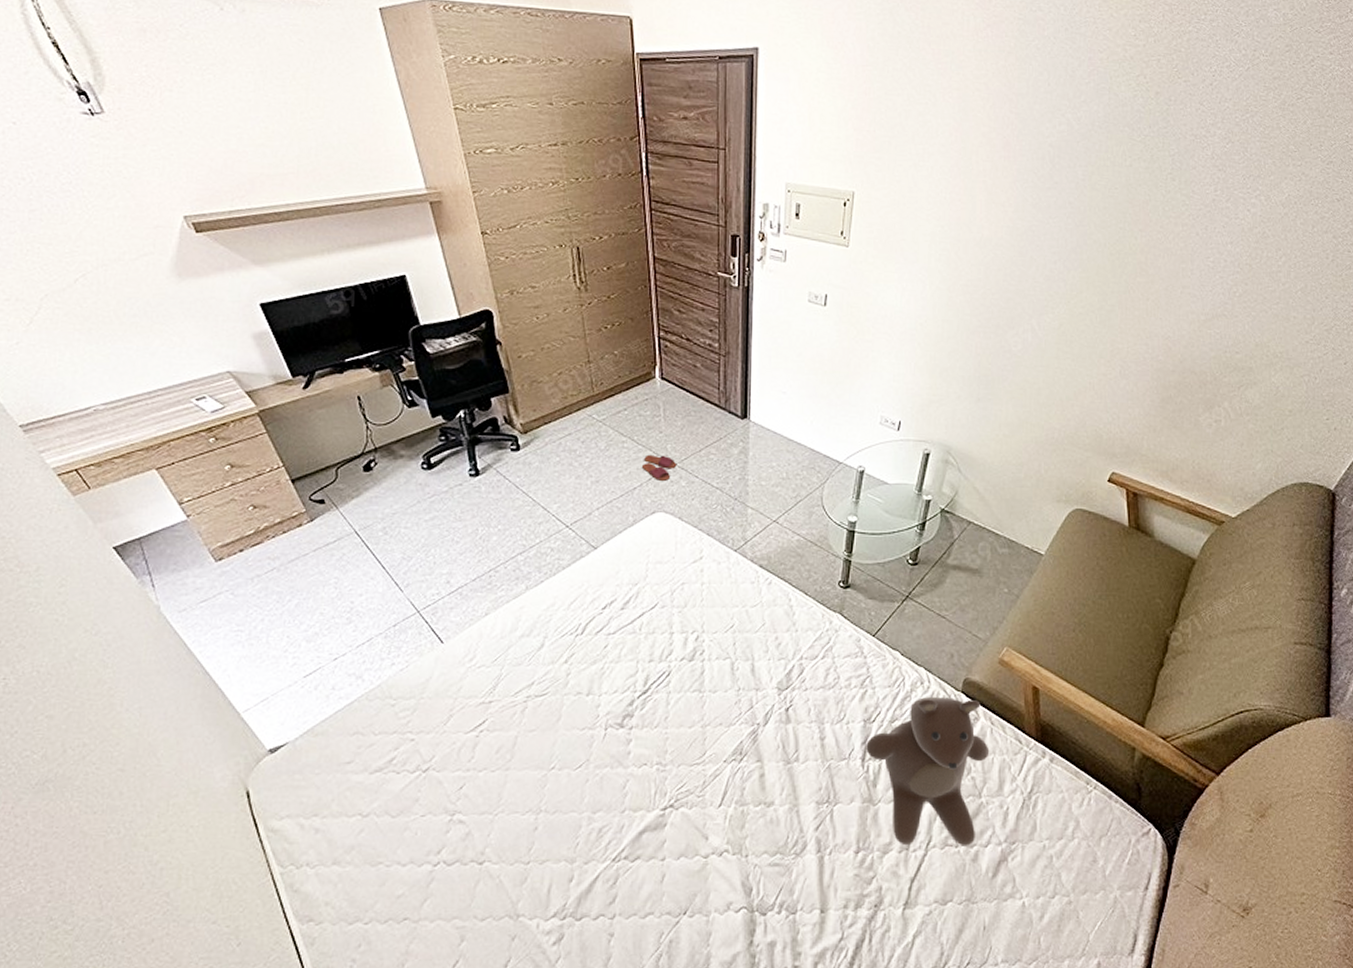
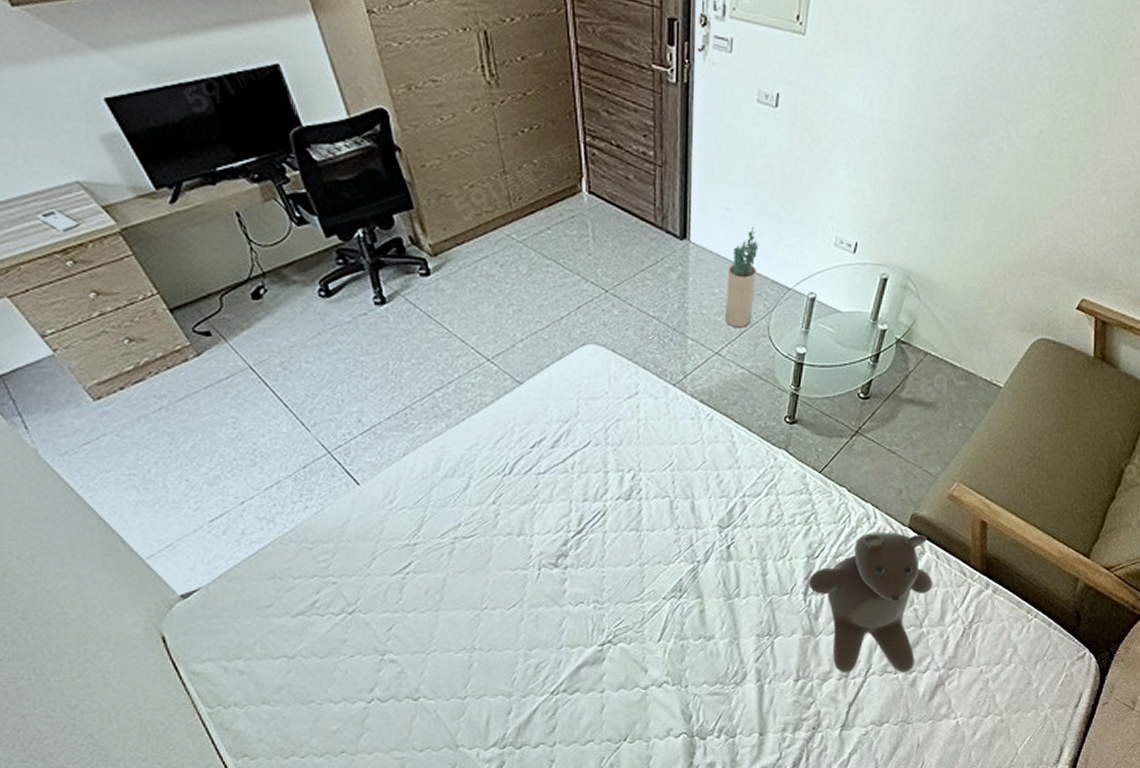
slippers: present [641,454,676,481] -> none [568,280,607,309]
vase: none [782,408,812,498] -> present [725,227,759,328]

